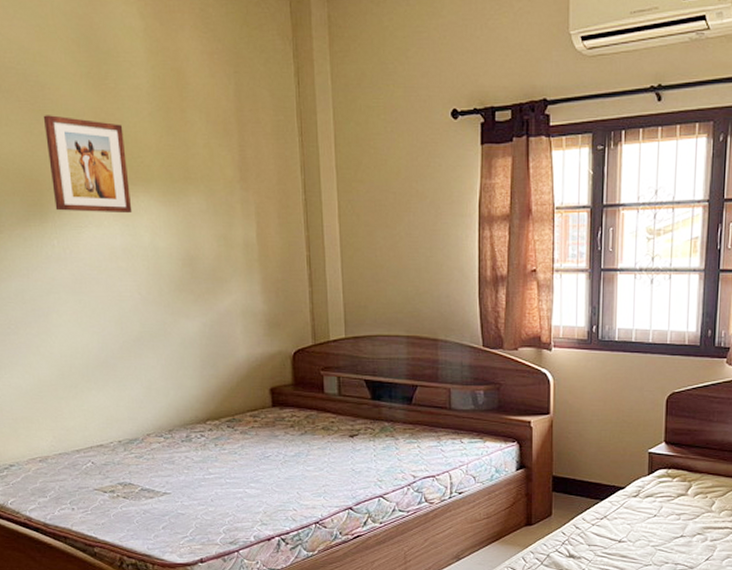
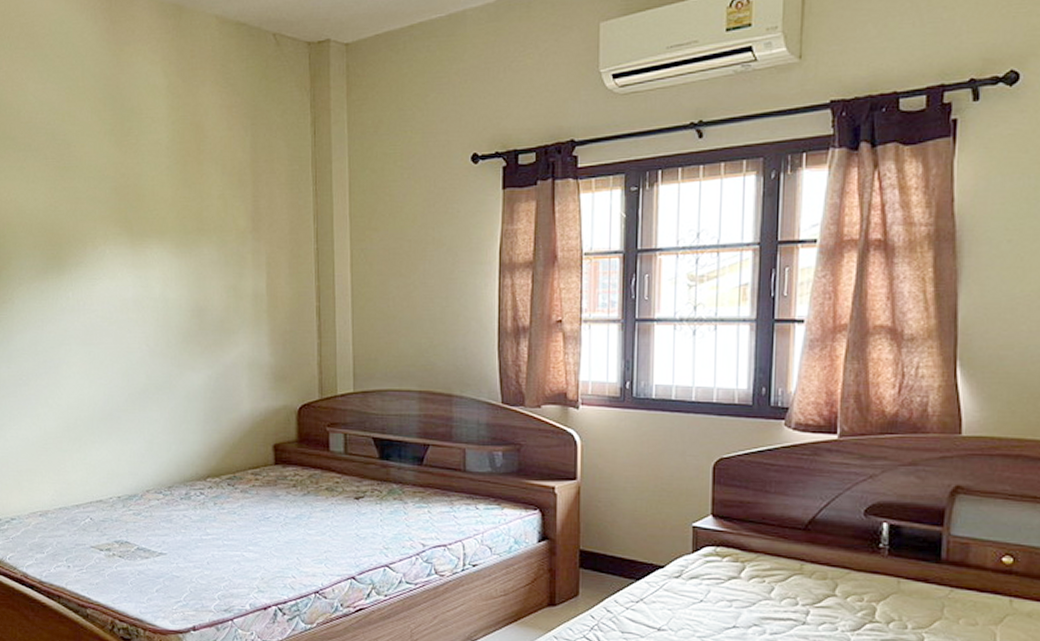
wall art: present [43,115,133,214] -> none [67,171,146,265]

